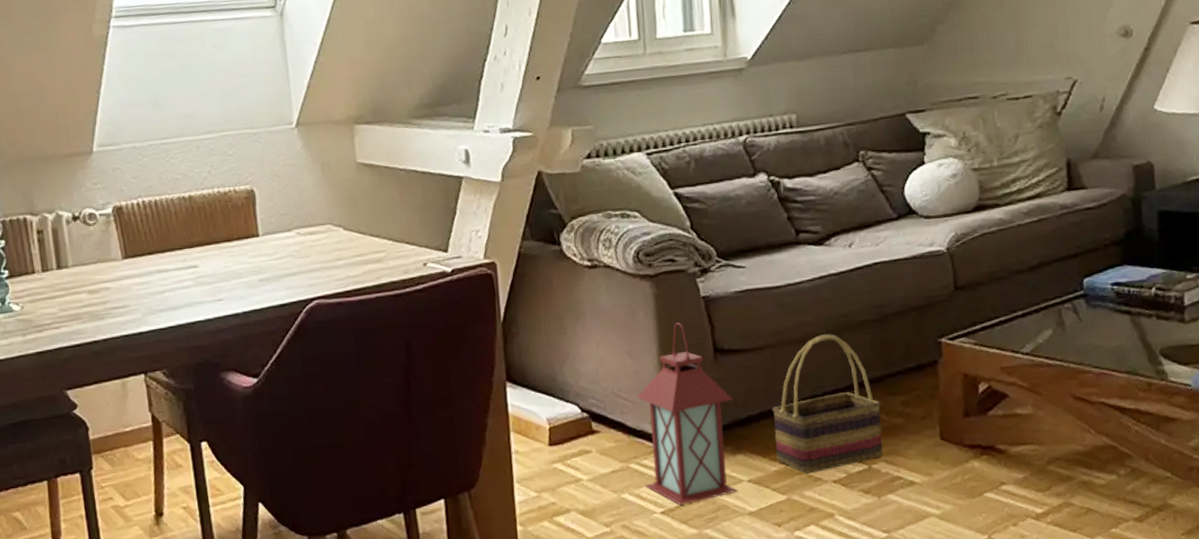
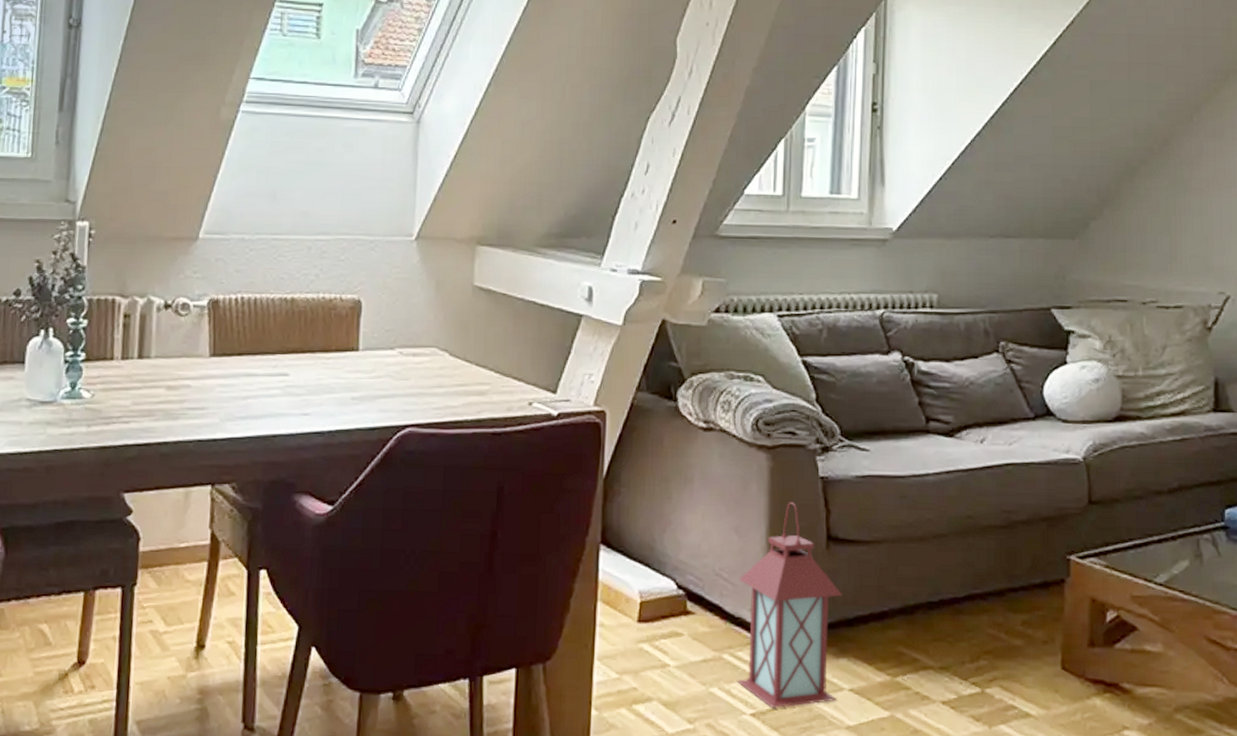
basket: present [772,334,883,474] -> none [883,535,1001,690]

